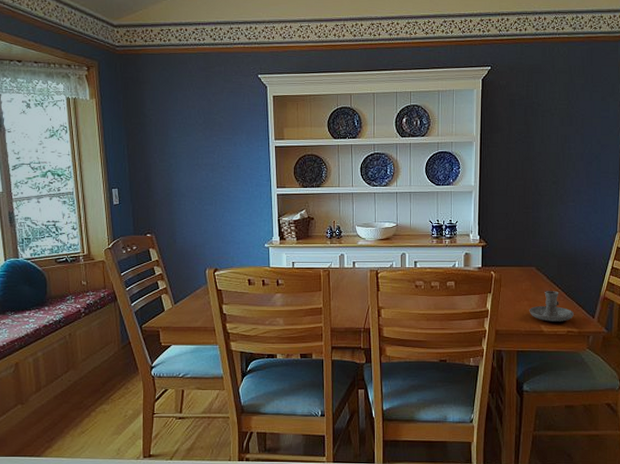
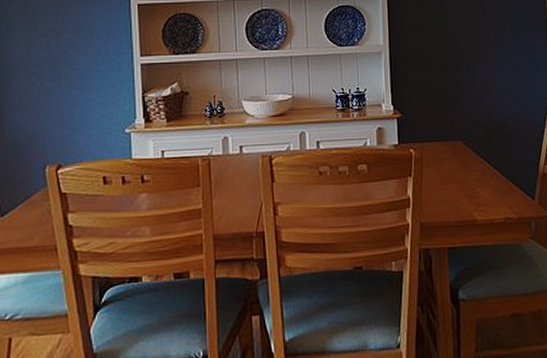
candle holder: present [529,290,574,322] -> none [458,168,511,208]

